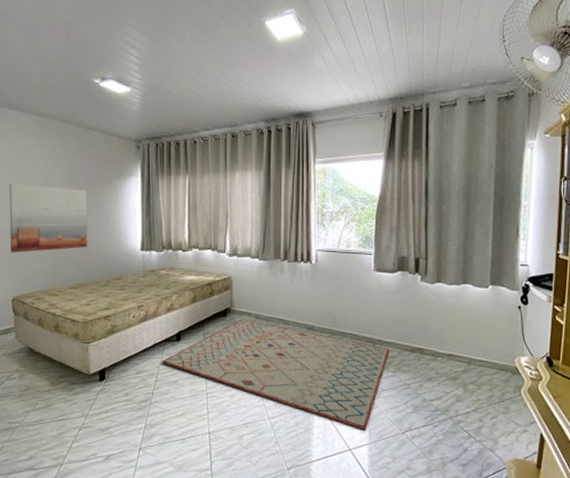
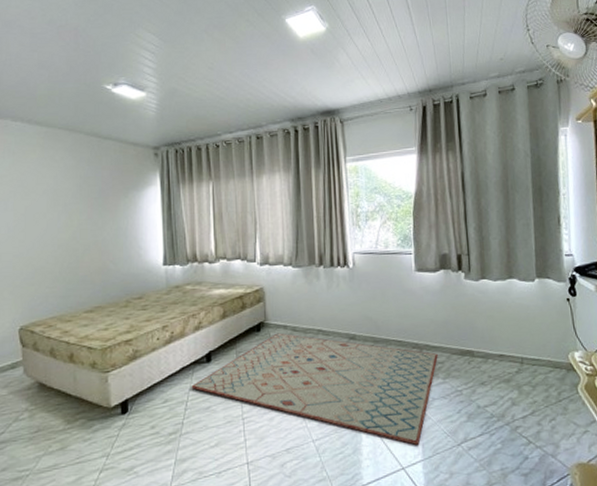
wall art: present [9,183,88,253] -> none [13,200,104,278]

